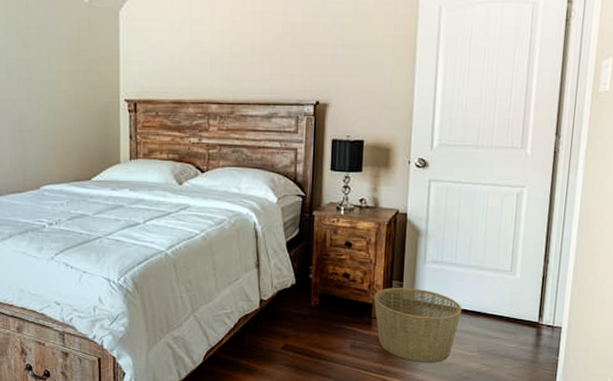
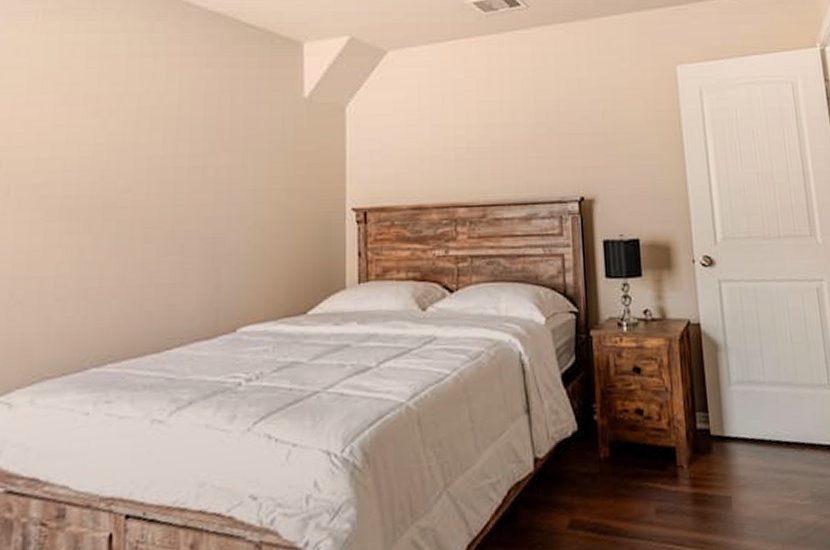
basket: present [374,288,462,363] -> none [676,419,783,524]

